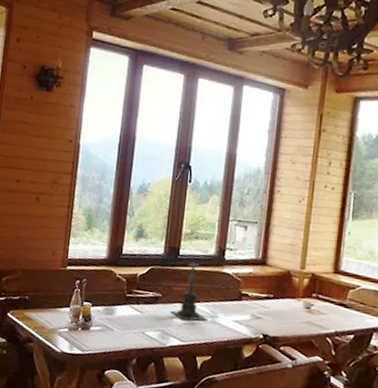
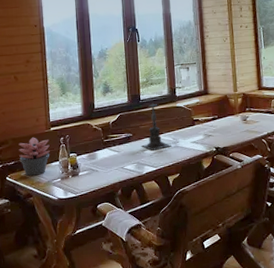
succulent plant: none [25,272,63,319] -> present [18,137,50,176]

